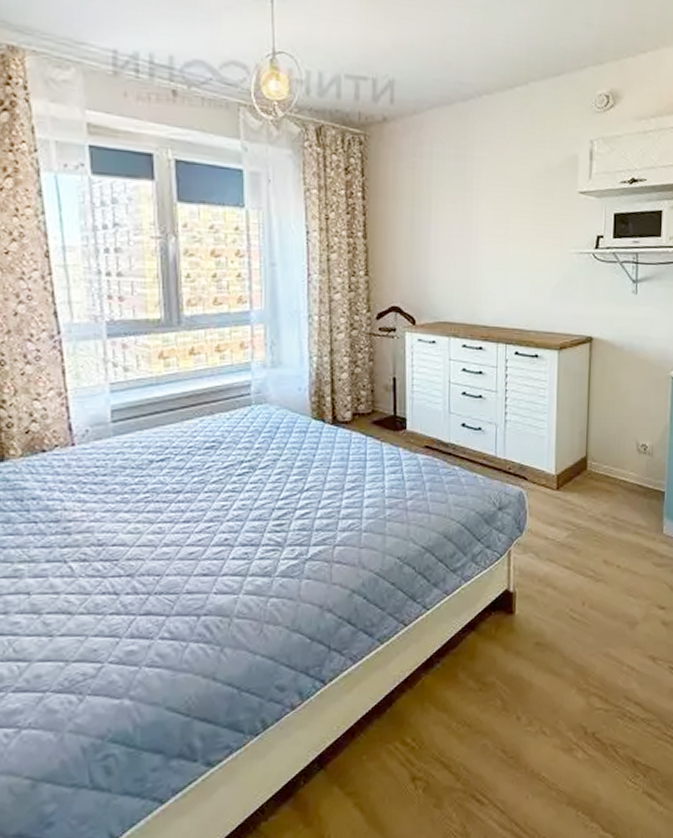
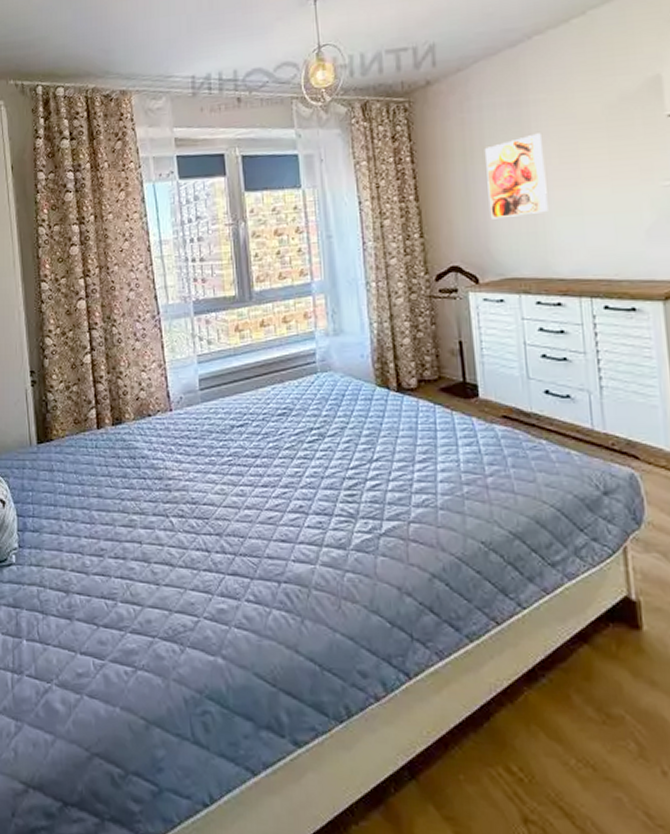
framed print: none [430,189,482,266] -> present [484,133,548,219]

